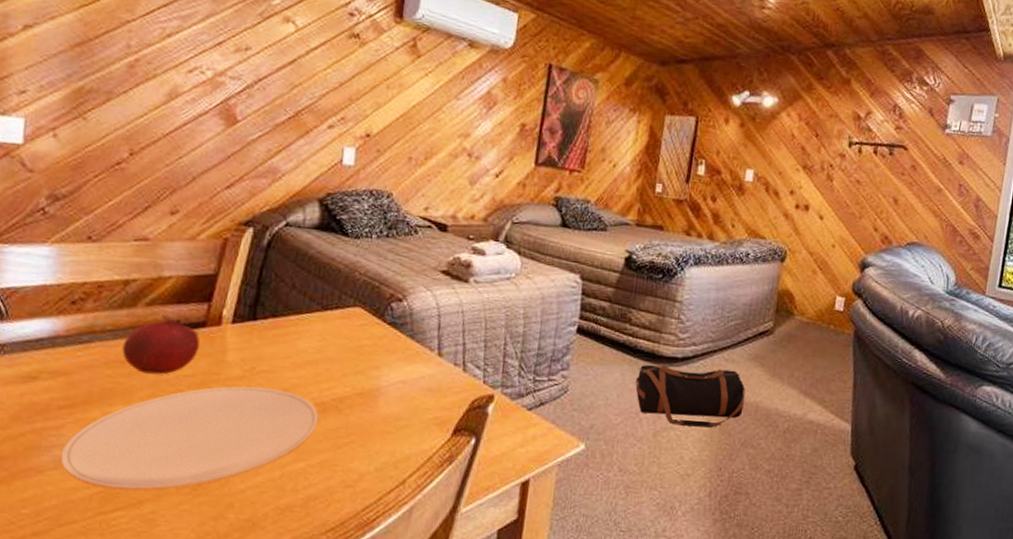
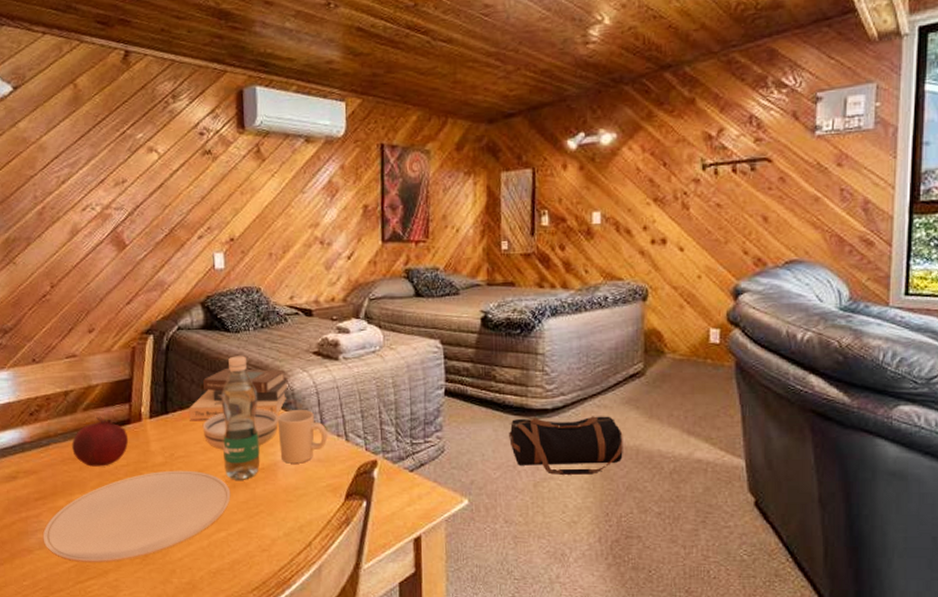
books: none [282,276,408,336] -> present [189,367,288,420]
bowl: none [296,325,390,368] -> present [202,409,279,450]
bottle: none [316,264,370,405] -> present [220,356,260,480]
mug: none [385,331,444,392] -> present [277,409,328,464]

